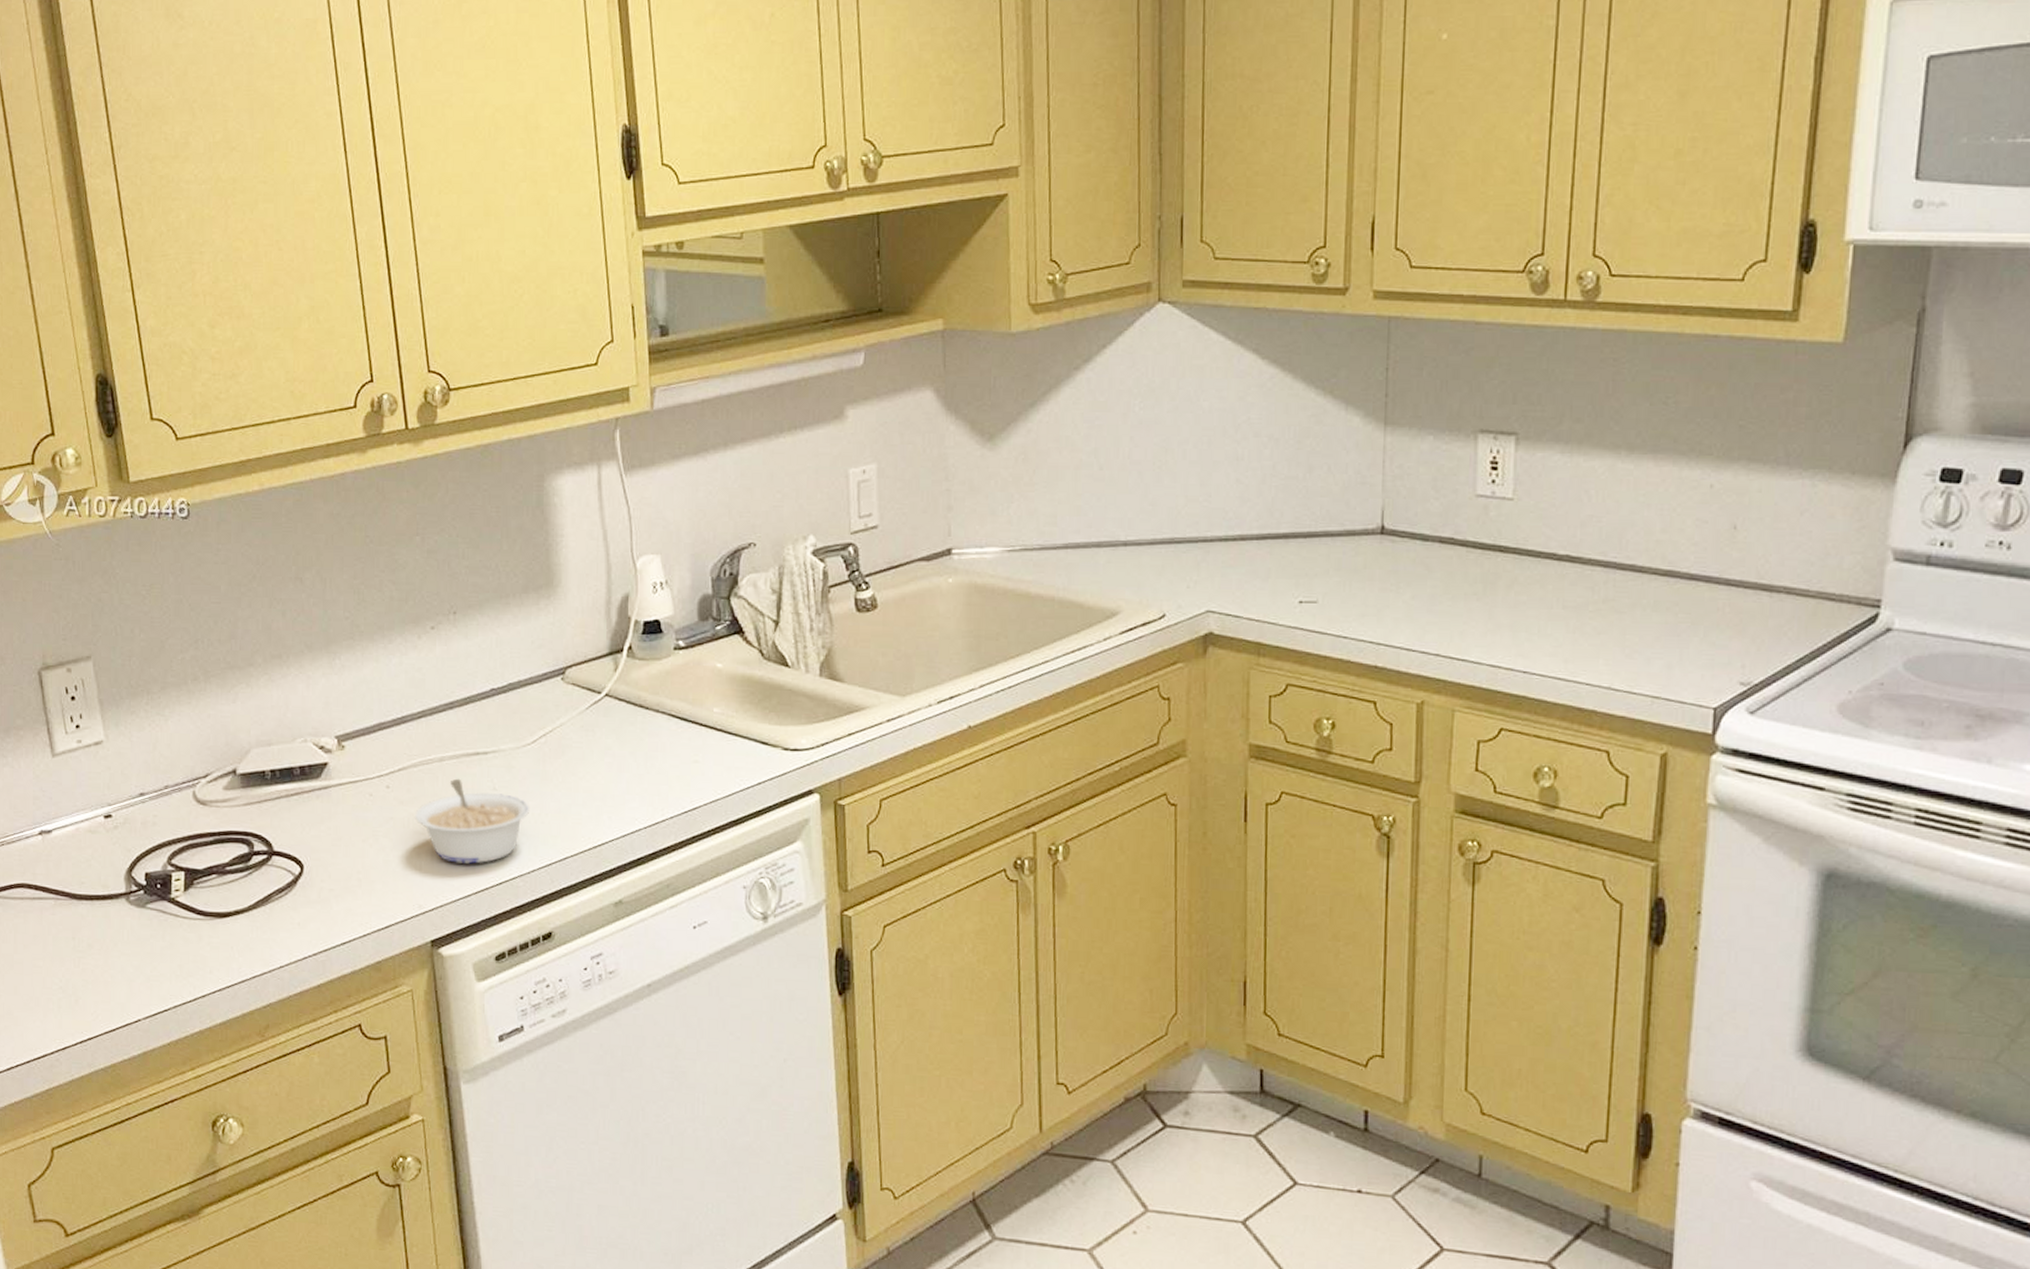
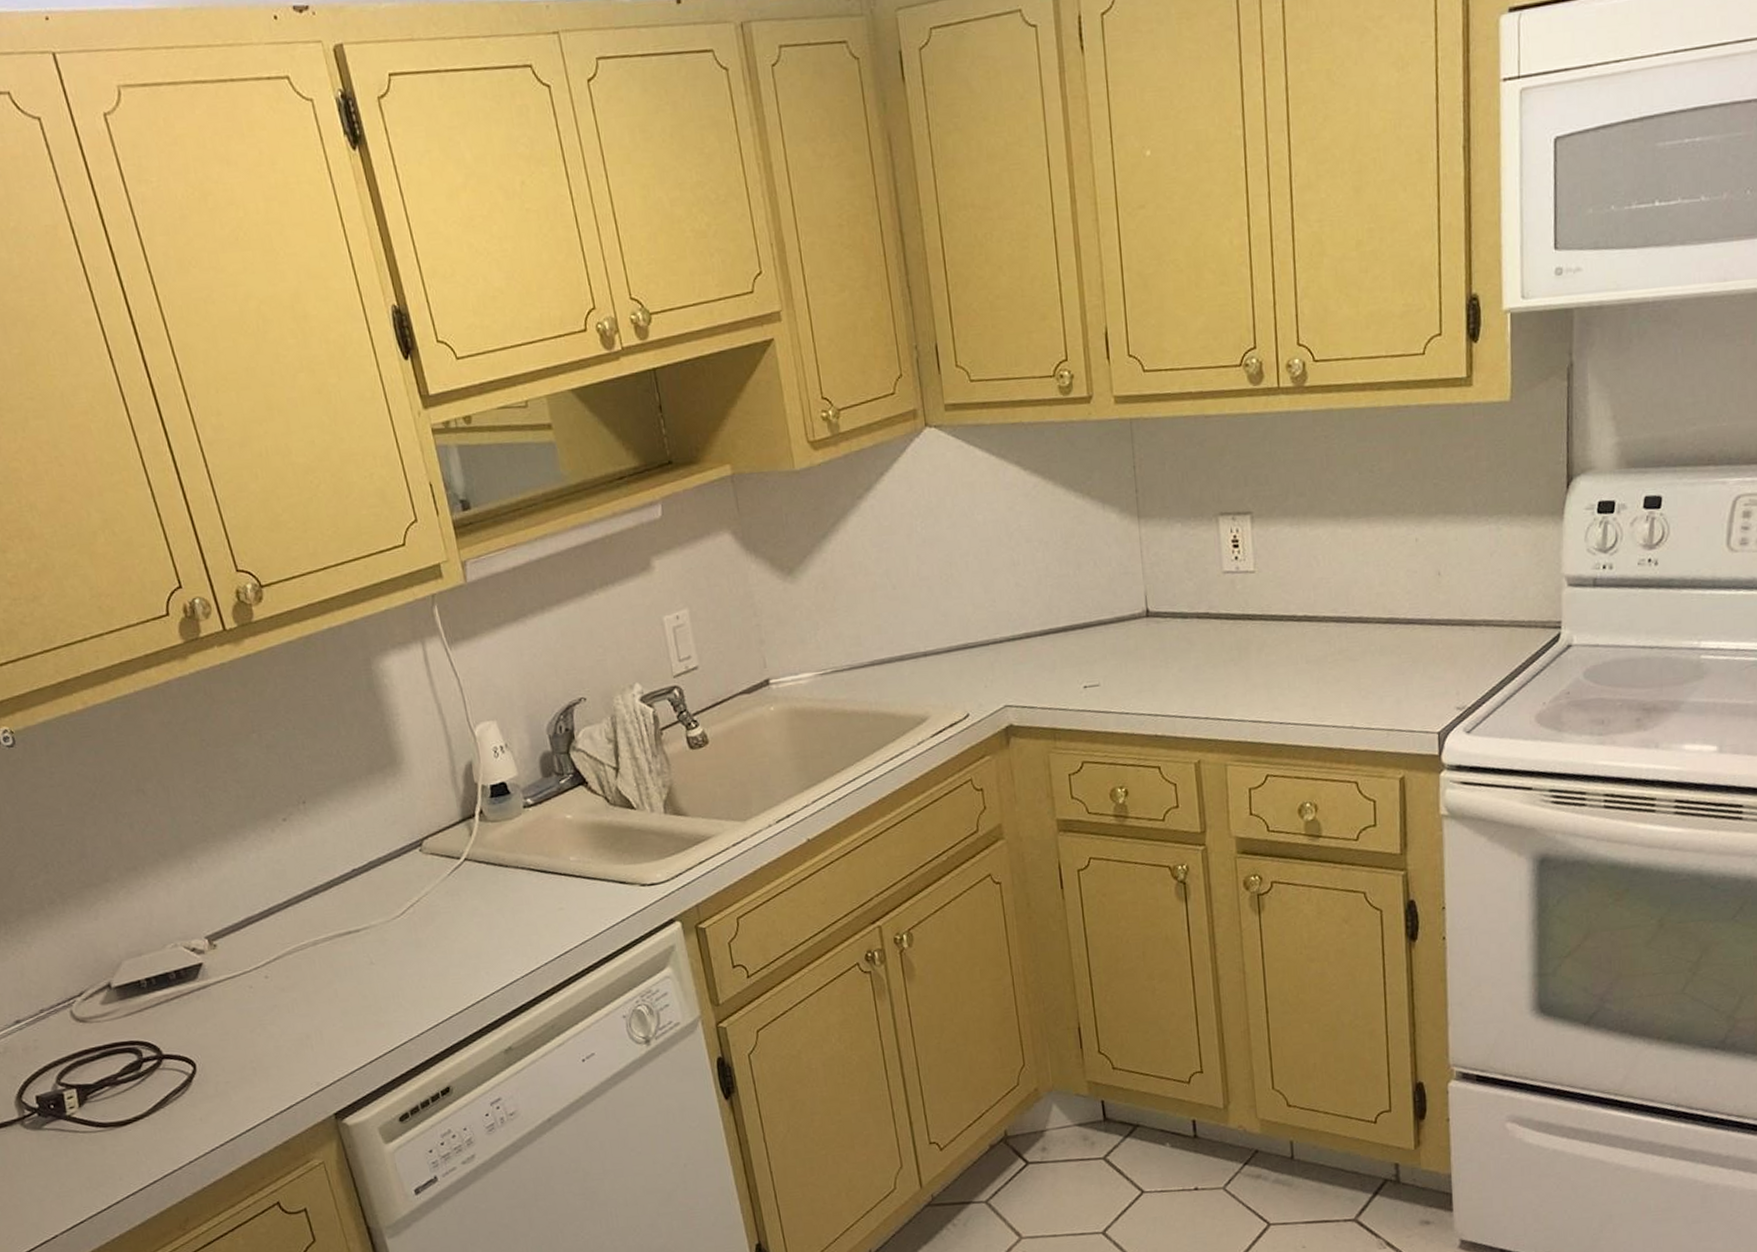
legume: present [415,778,529,864] -> none [298,958,409,1038]

